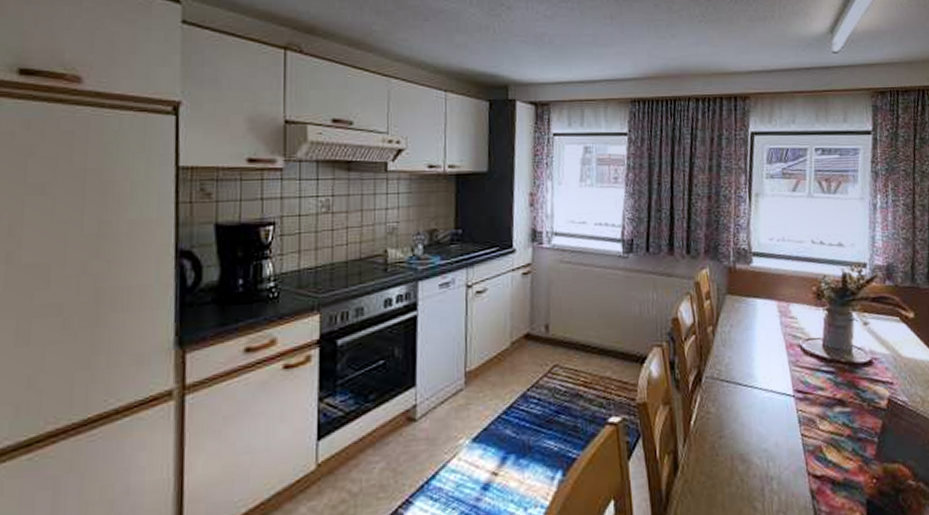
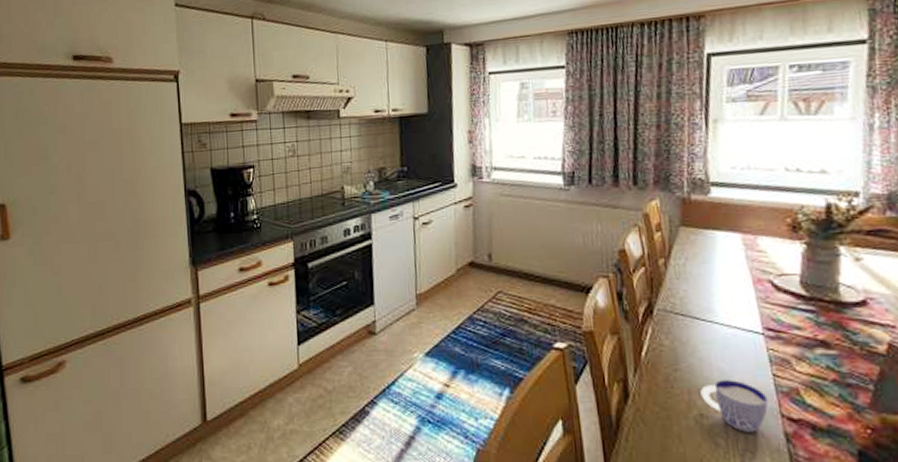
cup: none [741,442,798,494] -> present [700,380,769,432]

